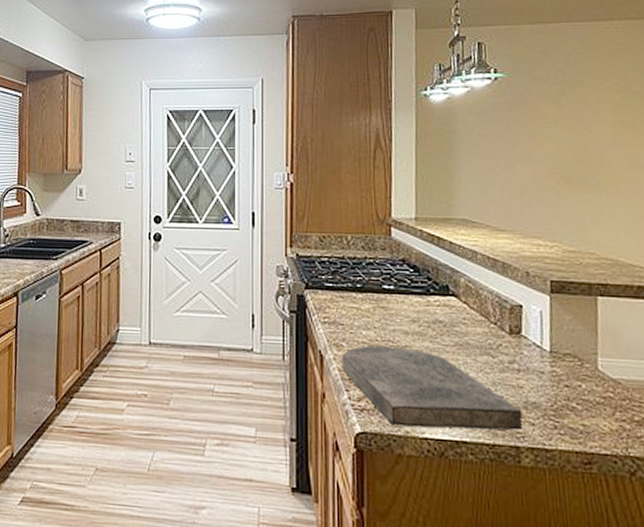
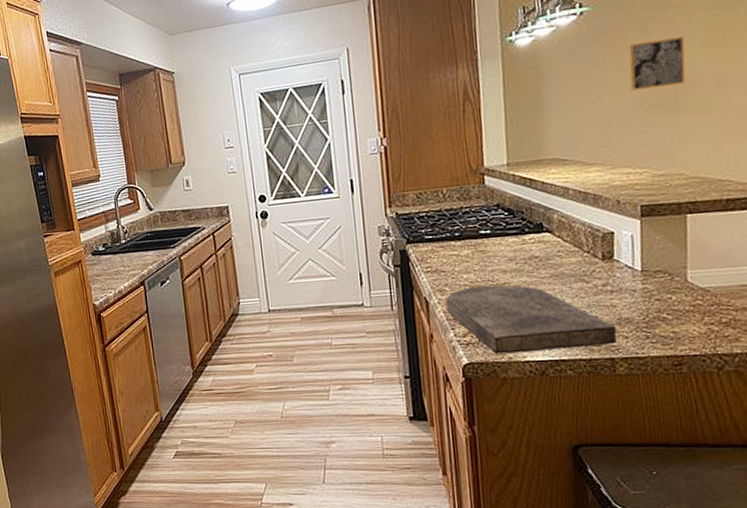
wall art: none [541,115,597,161] -> present [629,37,686,90]

